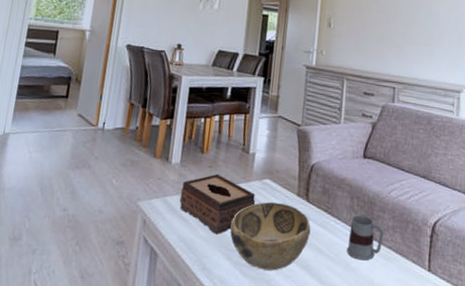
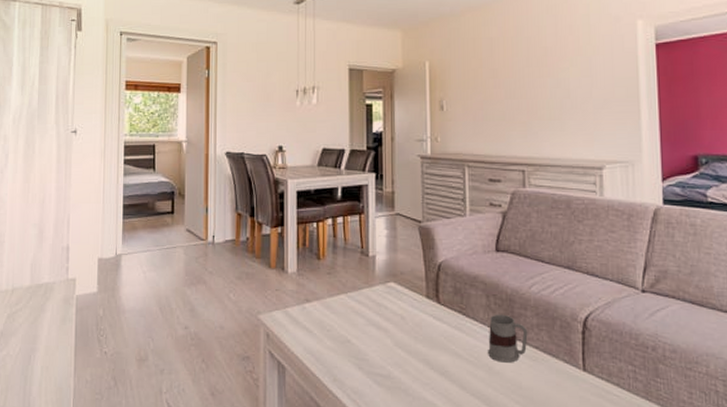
tissue box: present [179,173,256,234] -> none [301,280,382,344]
decorative bowl: present [230,201,311,271] -> none [358,306,445,379]

